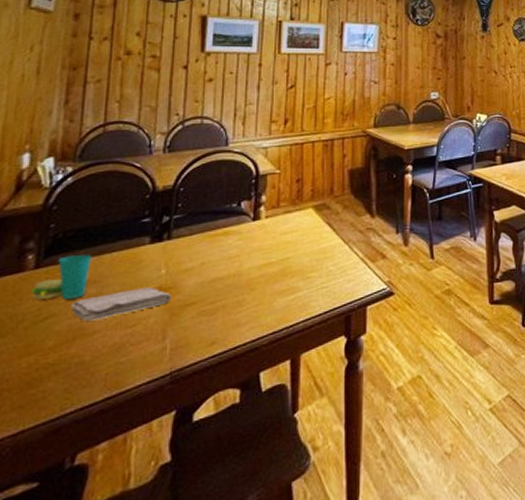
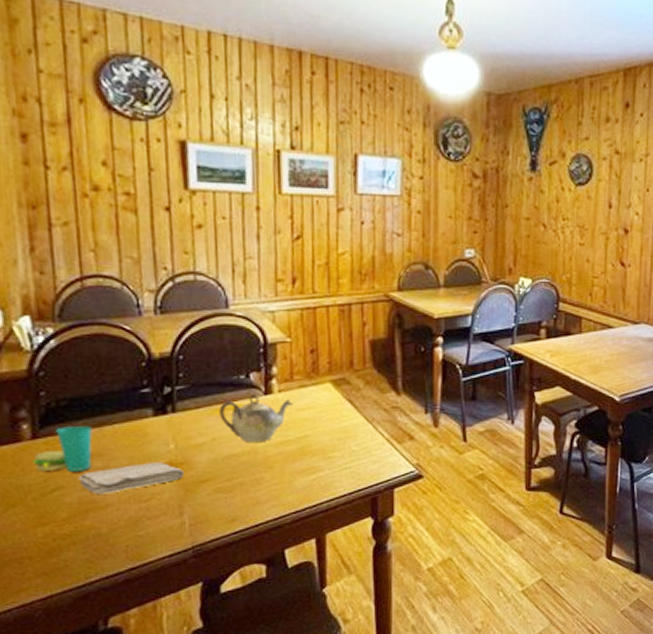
teapot: none [211,221,278,266] -> present [219,395,293,443]

